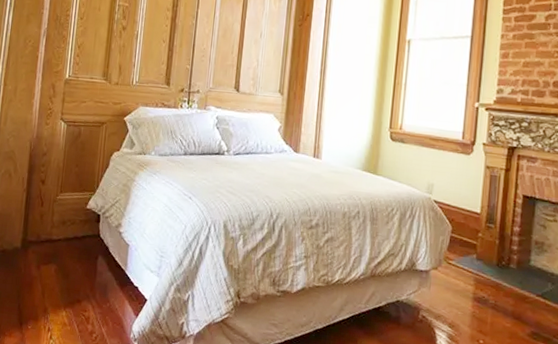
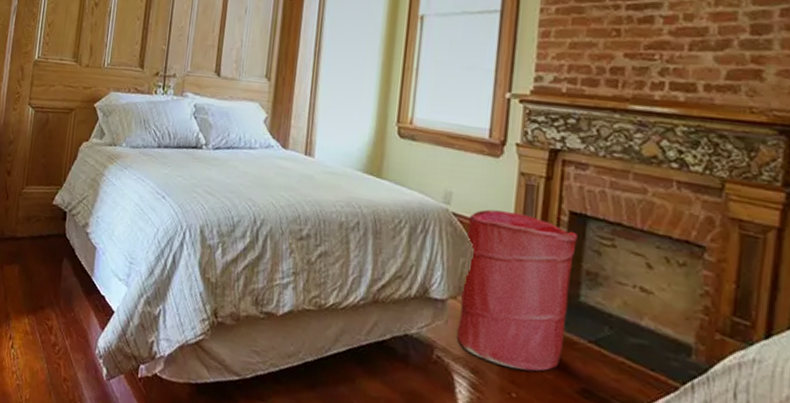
laundry hamper: none [437,196,529,322] -> present [456,209,578,372]

